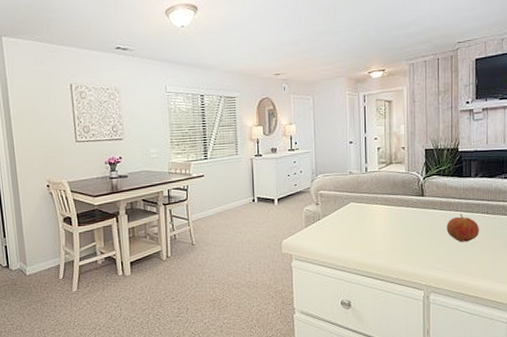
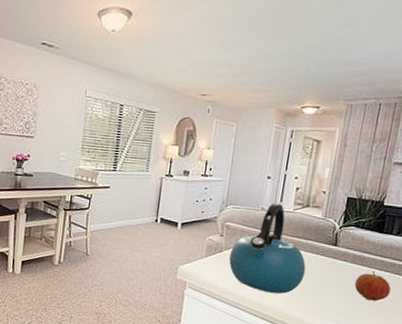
kettle: none [328,165,400,251] -> present [229,203,306,294]

